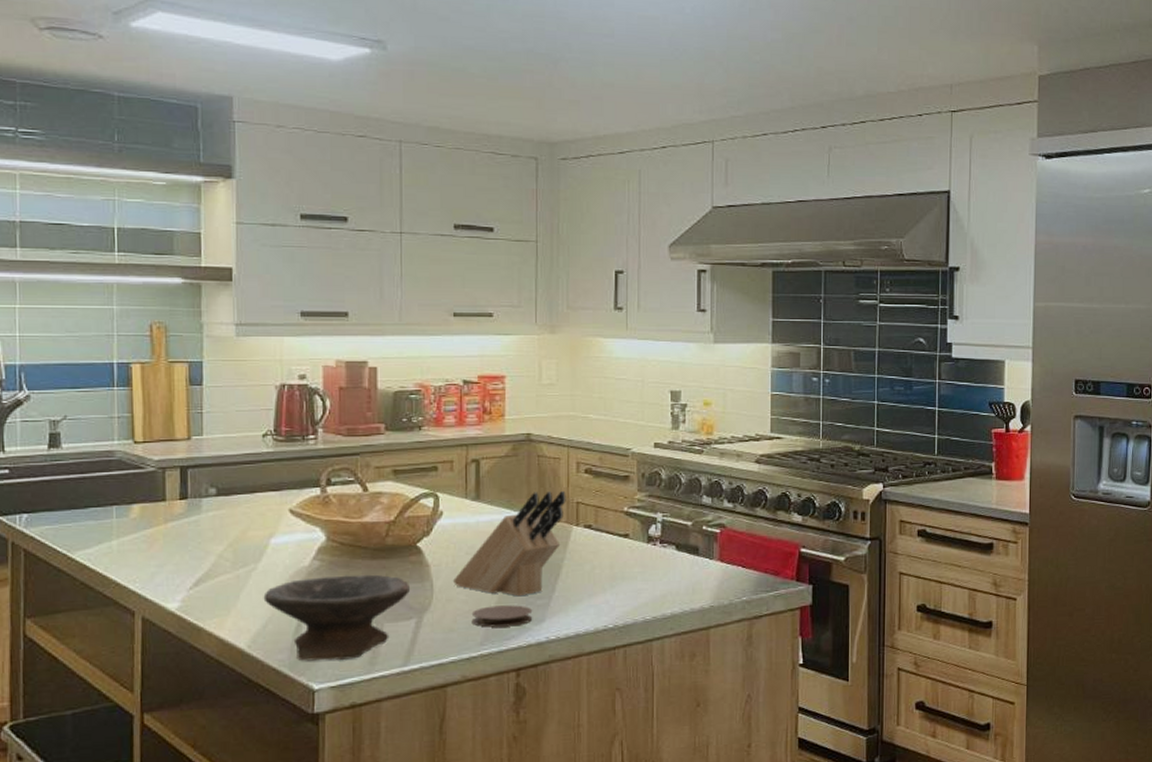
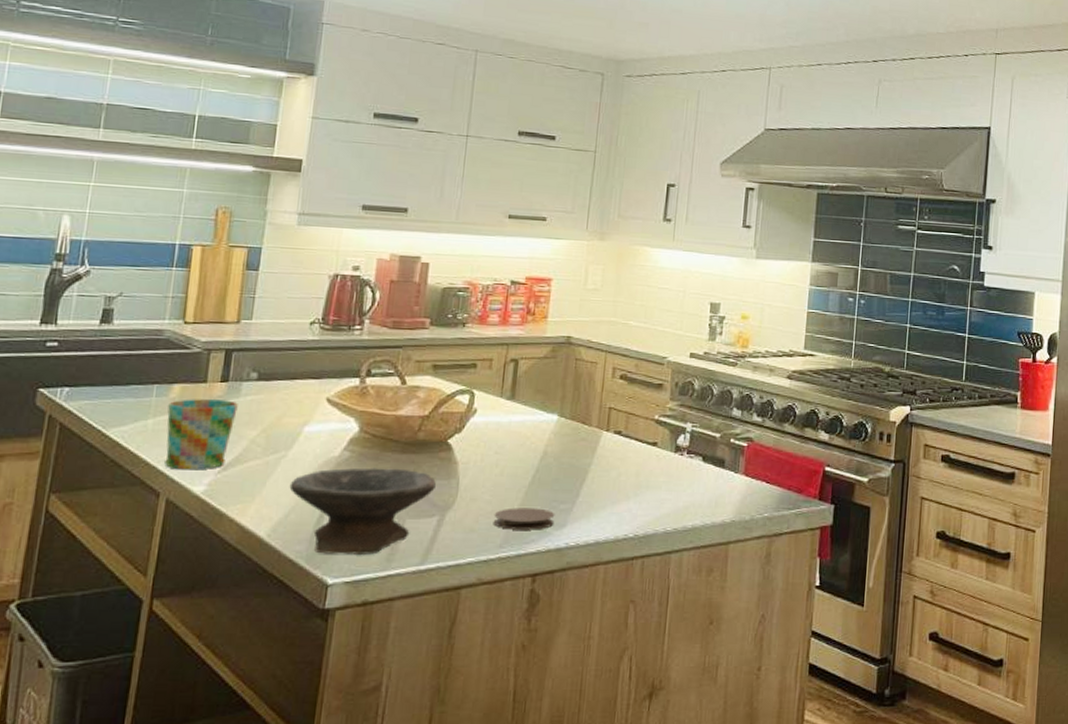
mug: none [130,517,201,588] -> present [165,399,238,470]
knife block: present [452,490,566,597] -> none [478,394,600,500]

